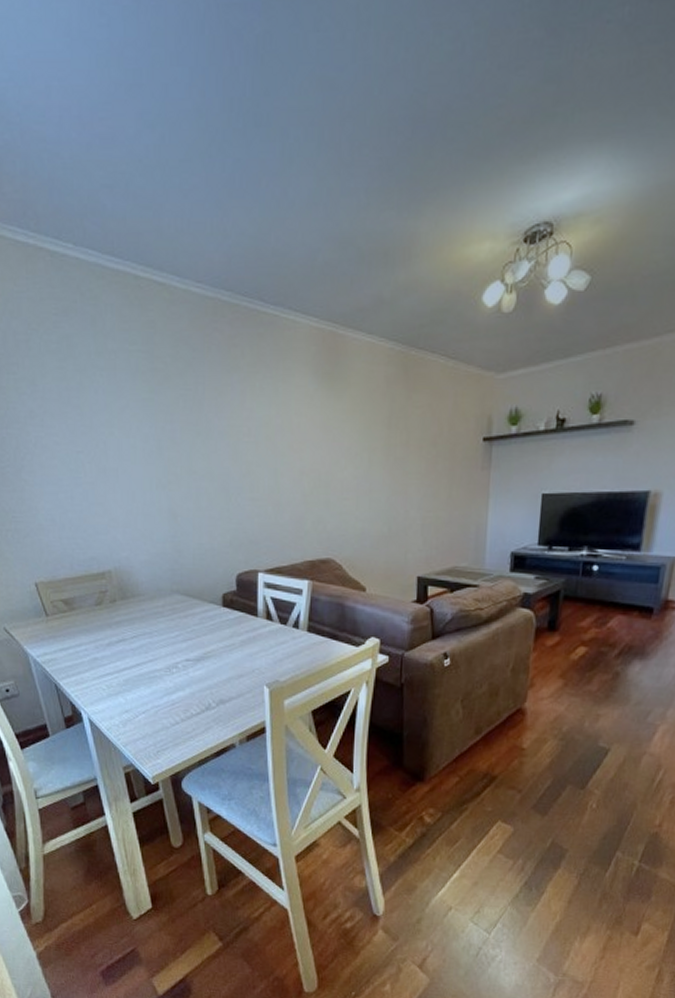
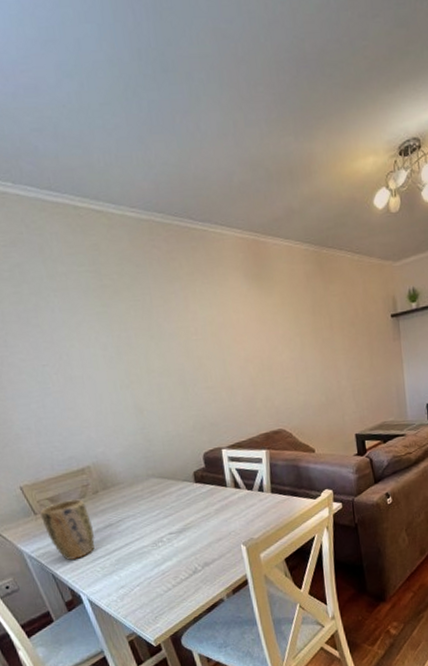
plant pot: none [52,605,105,672] -> present [40,499,95,560]

